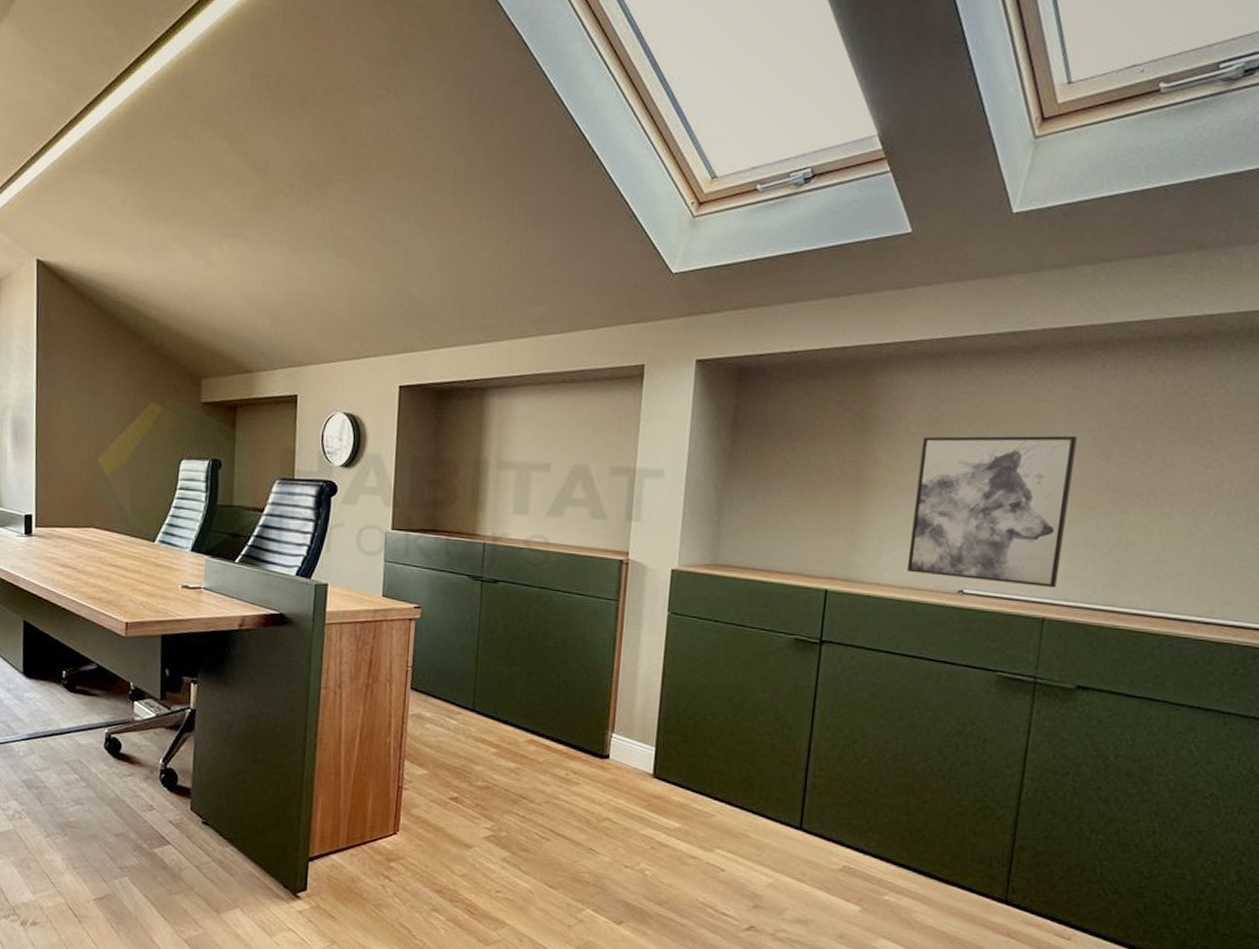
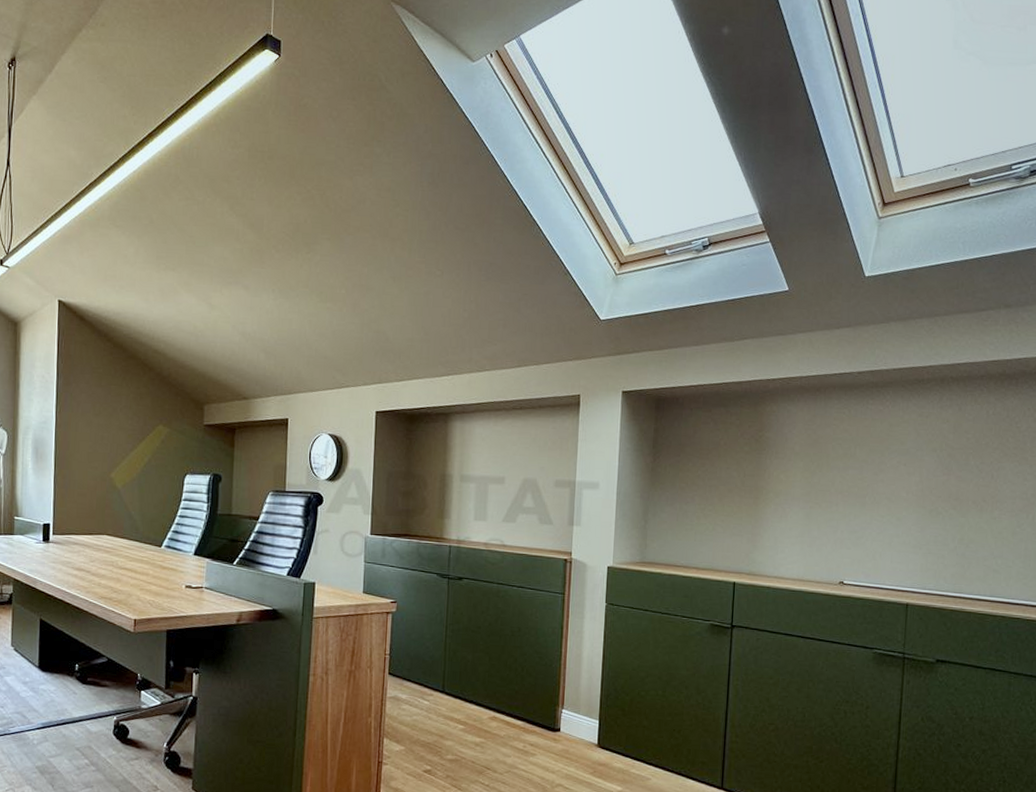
wall art: present [906,435,1078,587] -> none [797,454,925,578]

